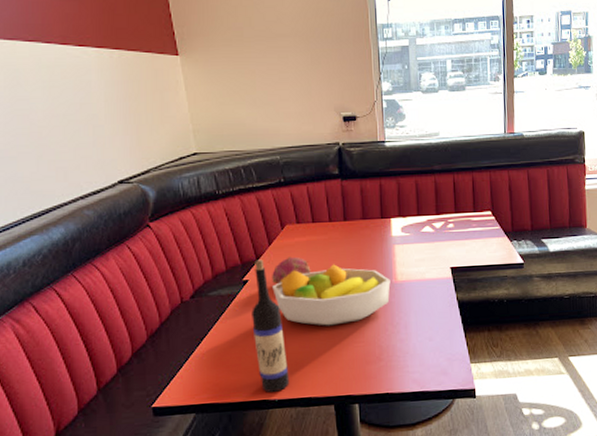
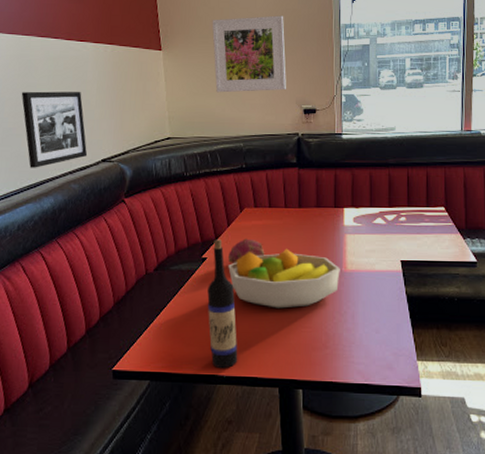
picture frame: none [10,105,101,195] -> present [21,91,88,168]
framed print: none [234,15,323,101] -> present [212,15,286,93]

